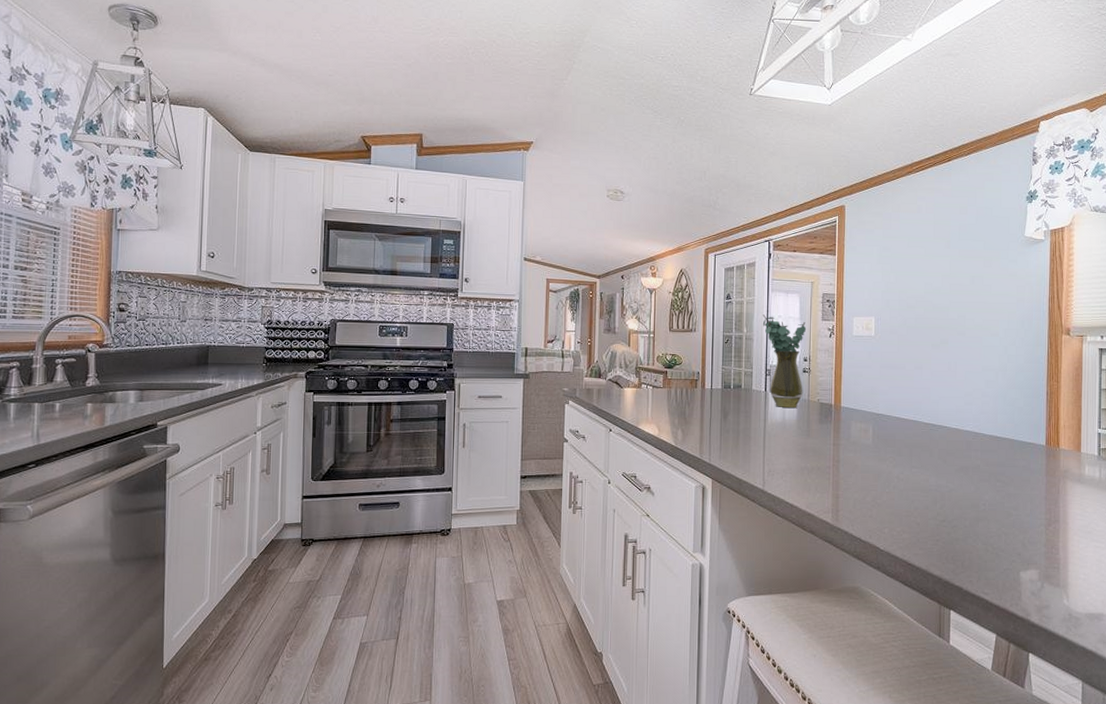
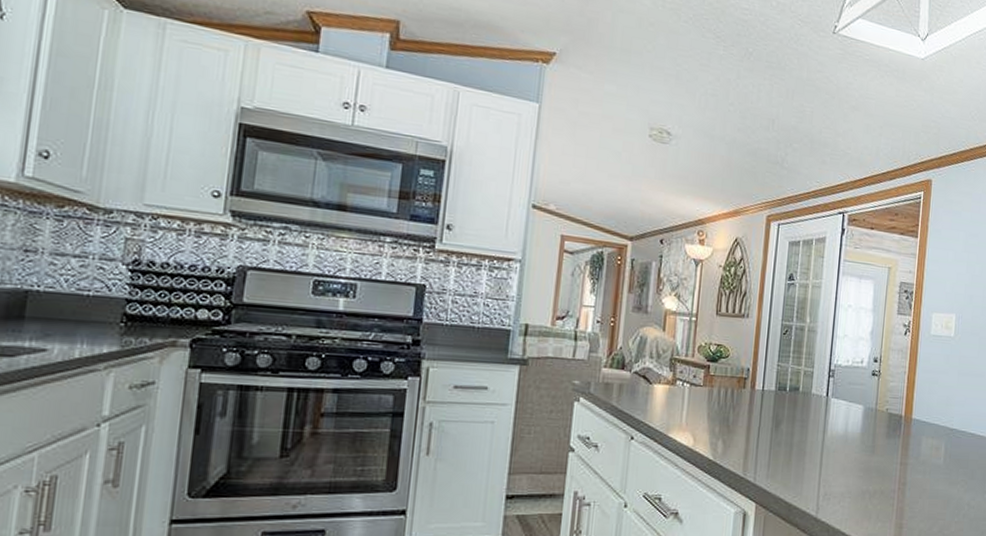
vase: present [762,314,807,408] -> none [829,302,880,418]

